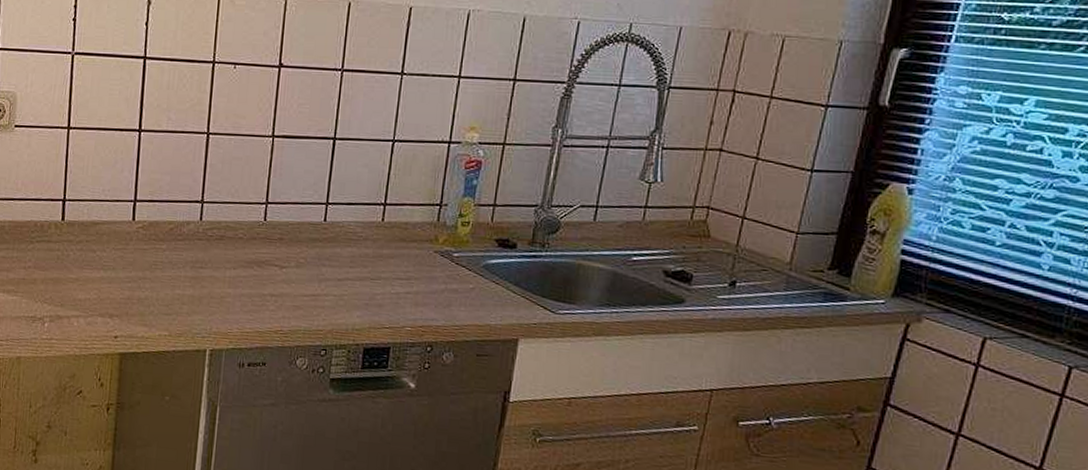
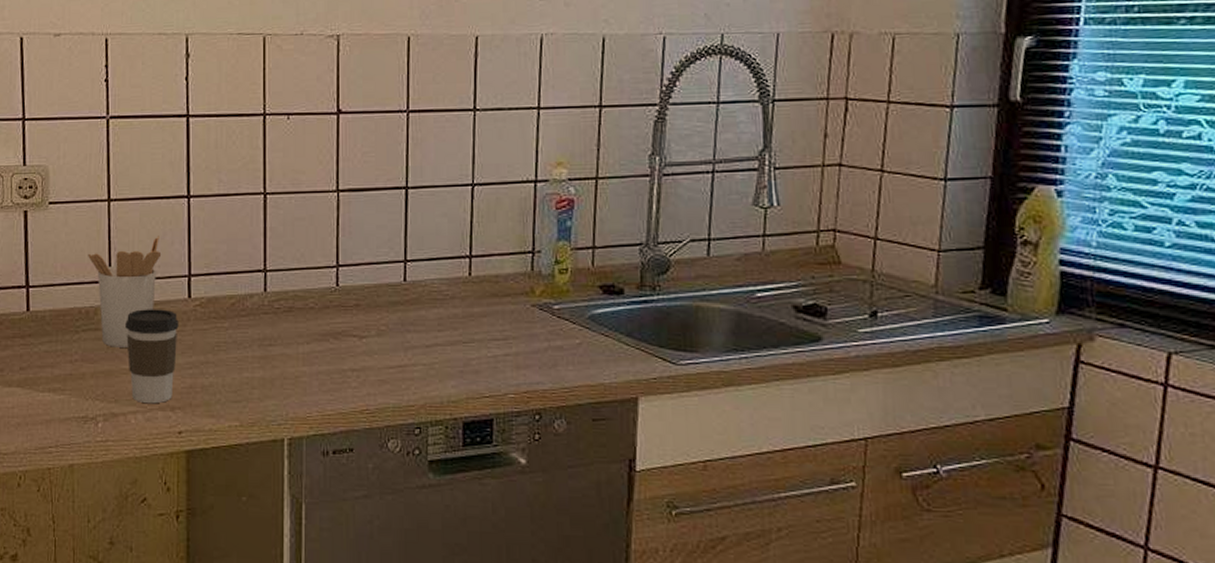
utensil holder: none [46,163,112,260] -> present [88,235,162,347]
coffee cup: none [75,227,122,311] -> present [125,309,179,404]

